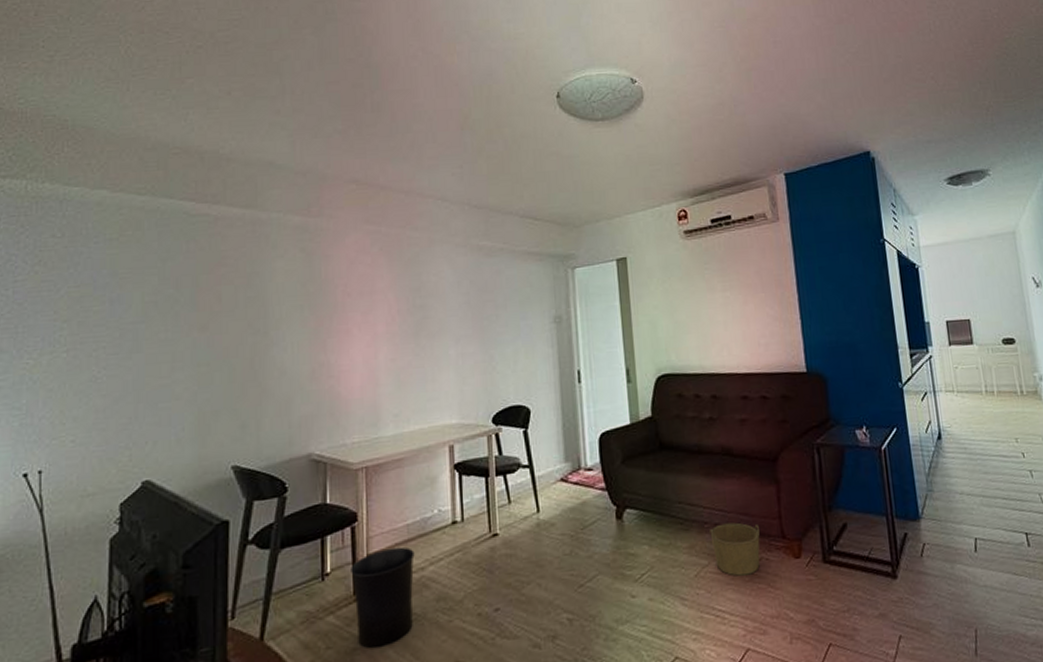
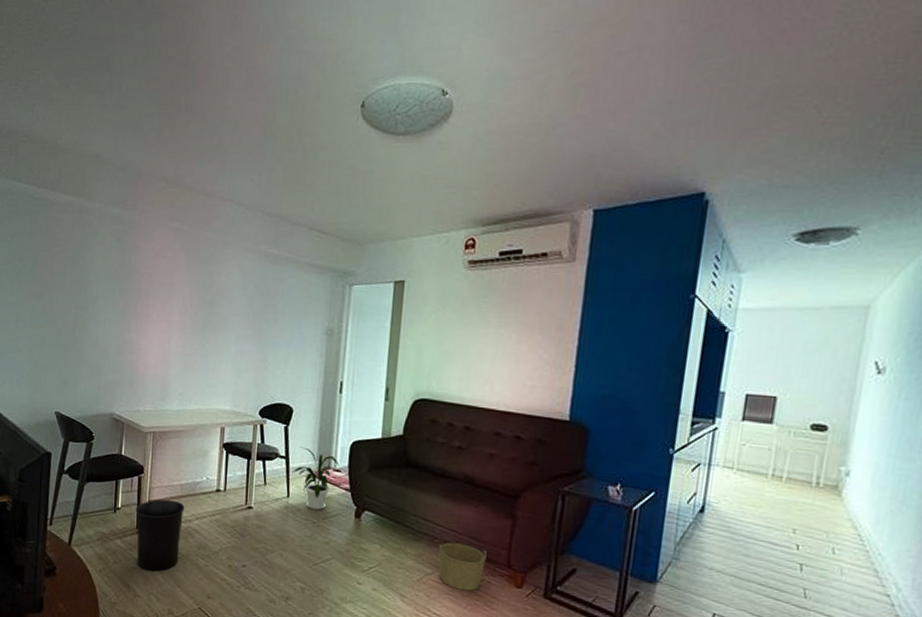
house plant: none [539,450,590,521] -> present [293,446,340,510]

